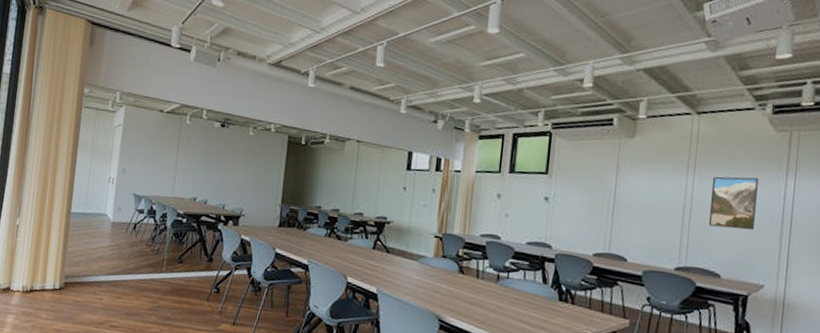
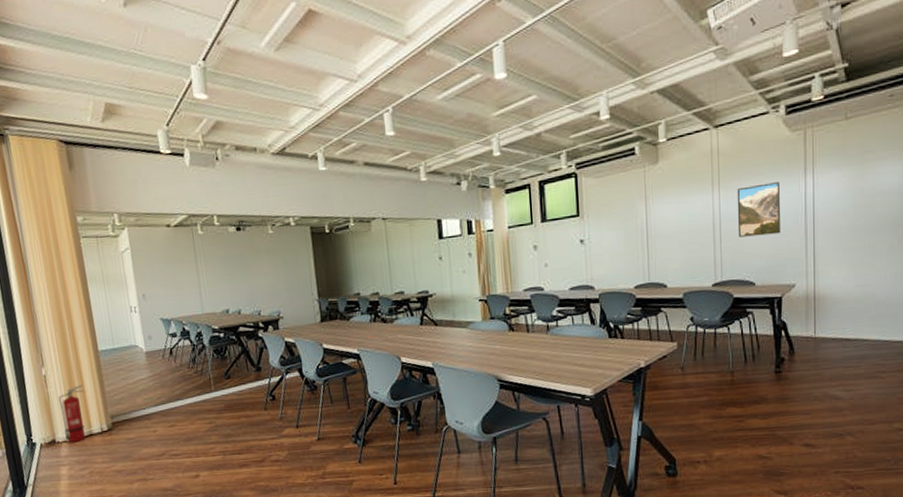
fire extinguisher: none [19,240,49,294] -> present [58,385,86,443]

